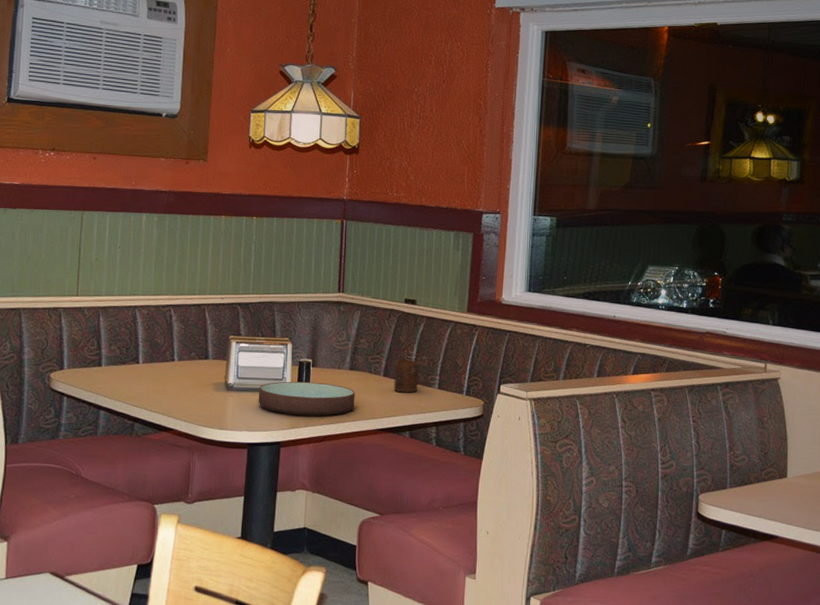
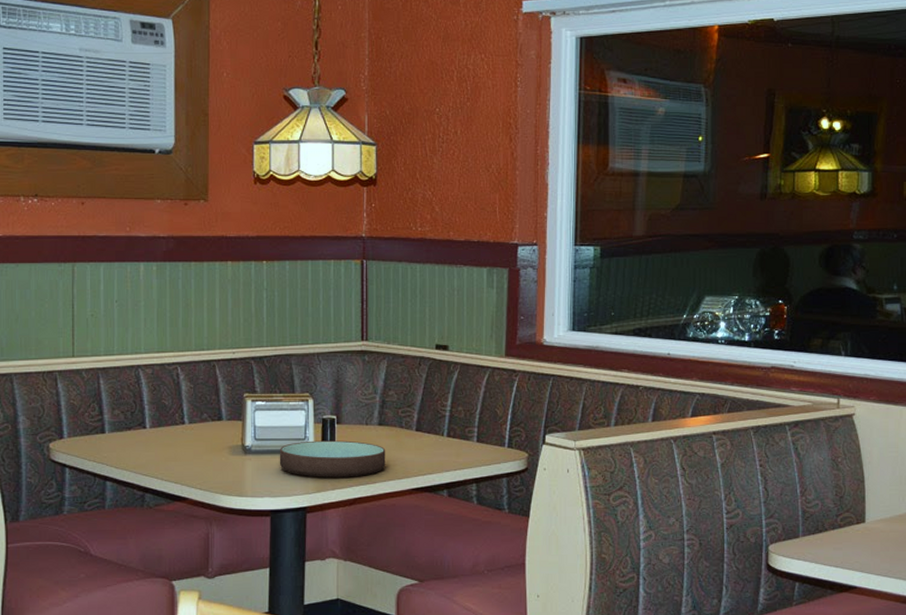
cup: present [393,360,419,393] -> none [427,412,455,448]

